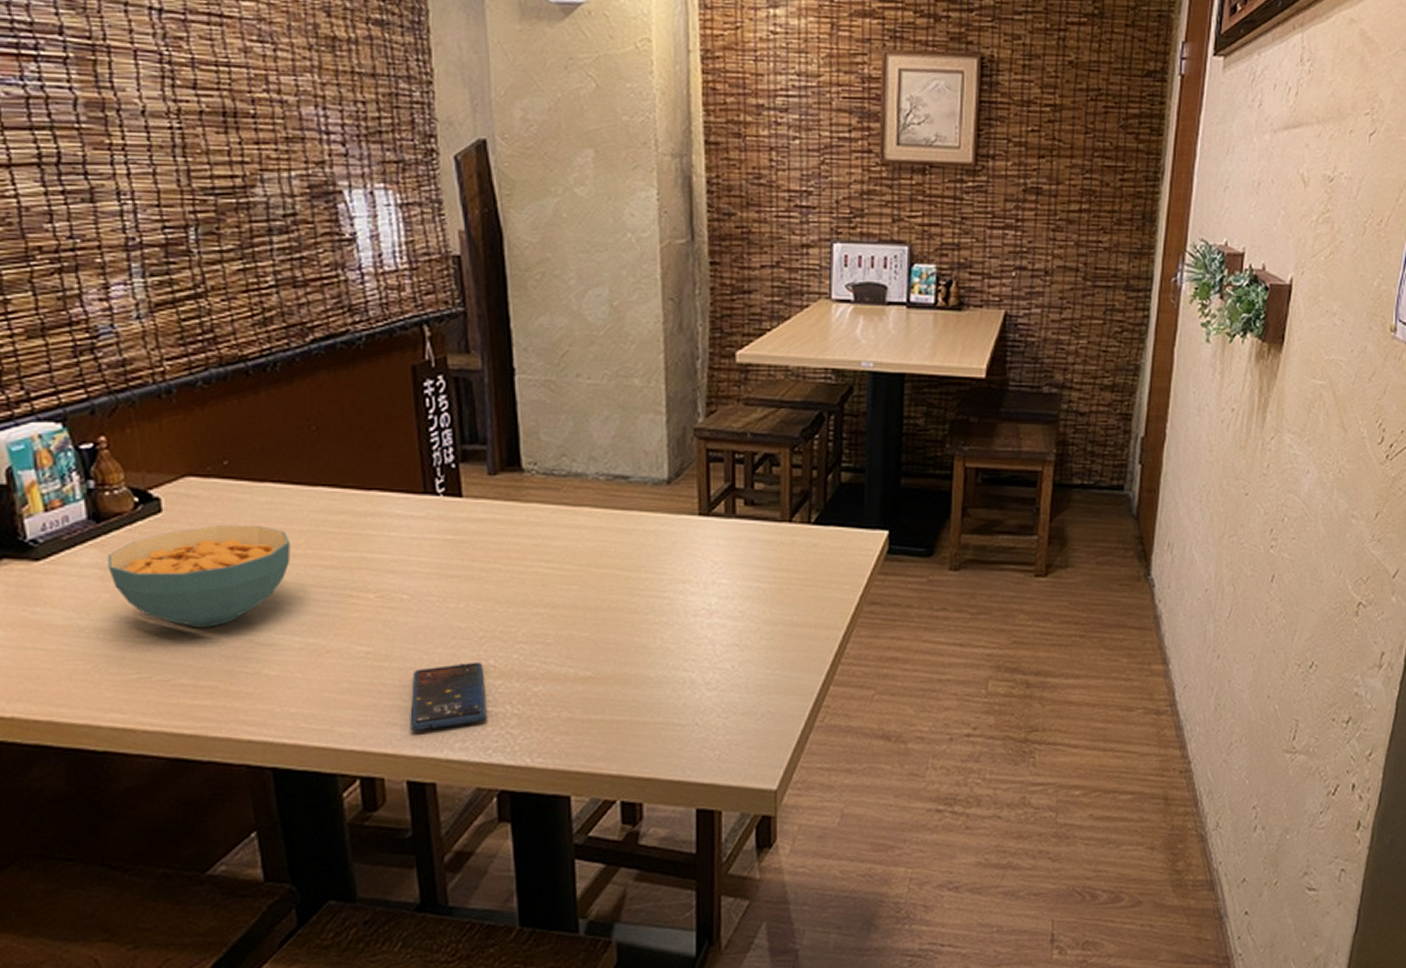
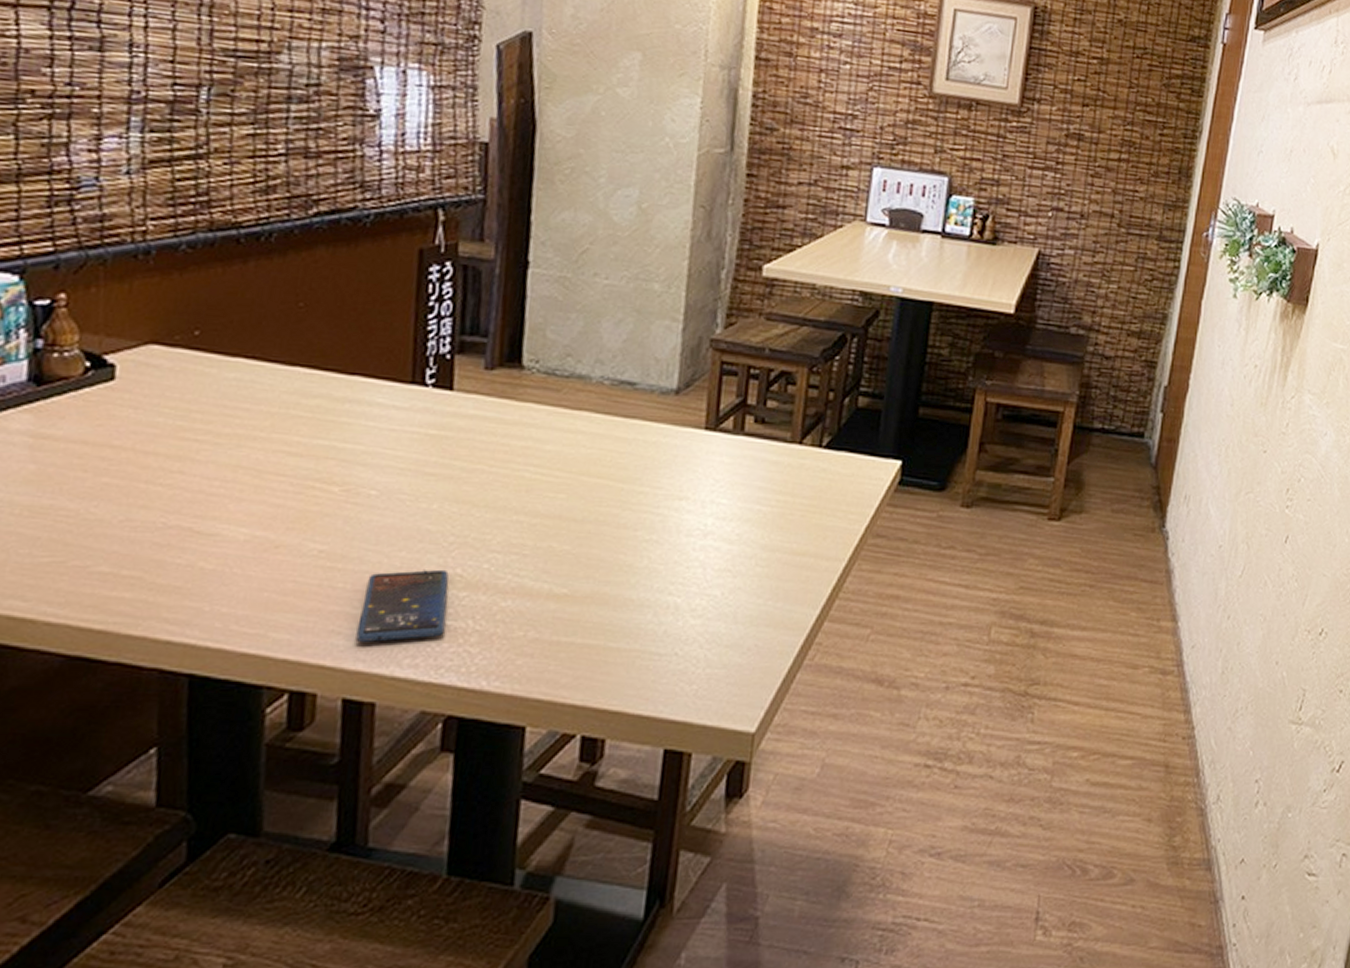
cereal bowl: present [108,525,290,628] -> none [40,399,254,511]

